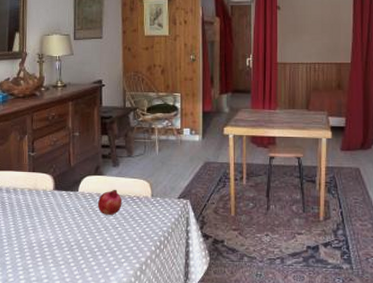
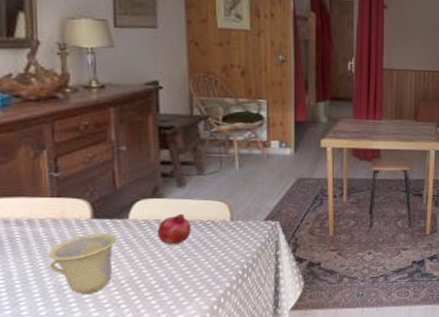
cup: none [25,202,69,252] -> present [48,232,116,295]

